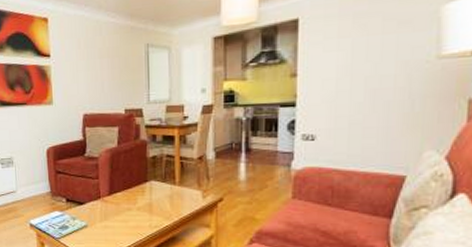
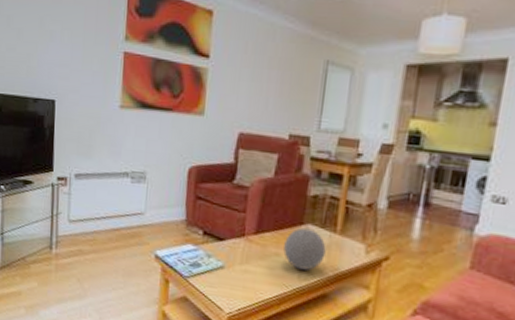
decorative ball: none [134,184,169,219] -> present [283,227,326,270]

